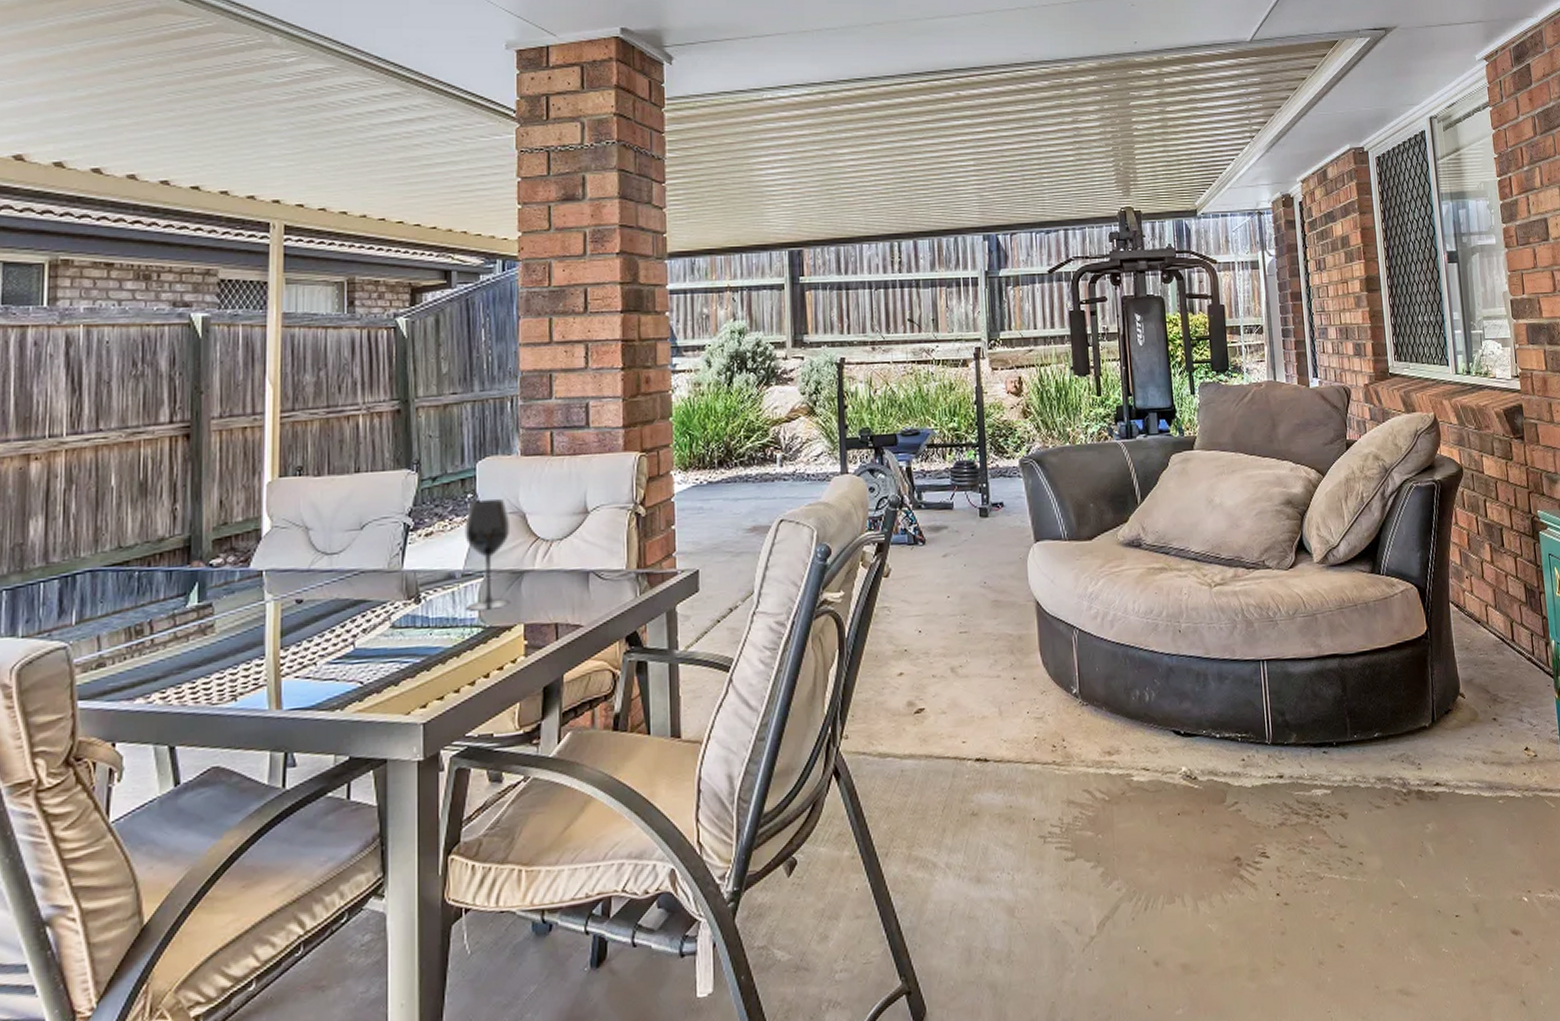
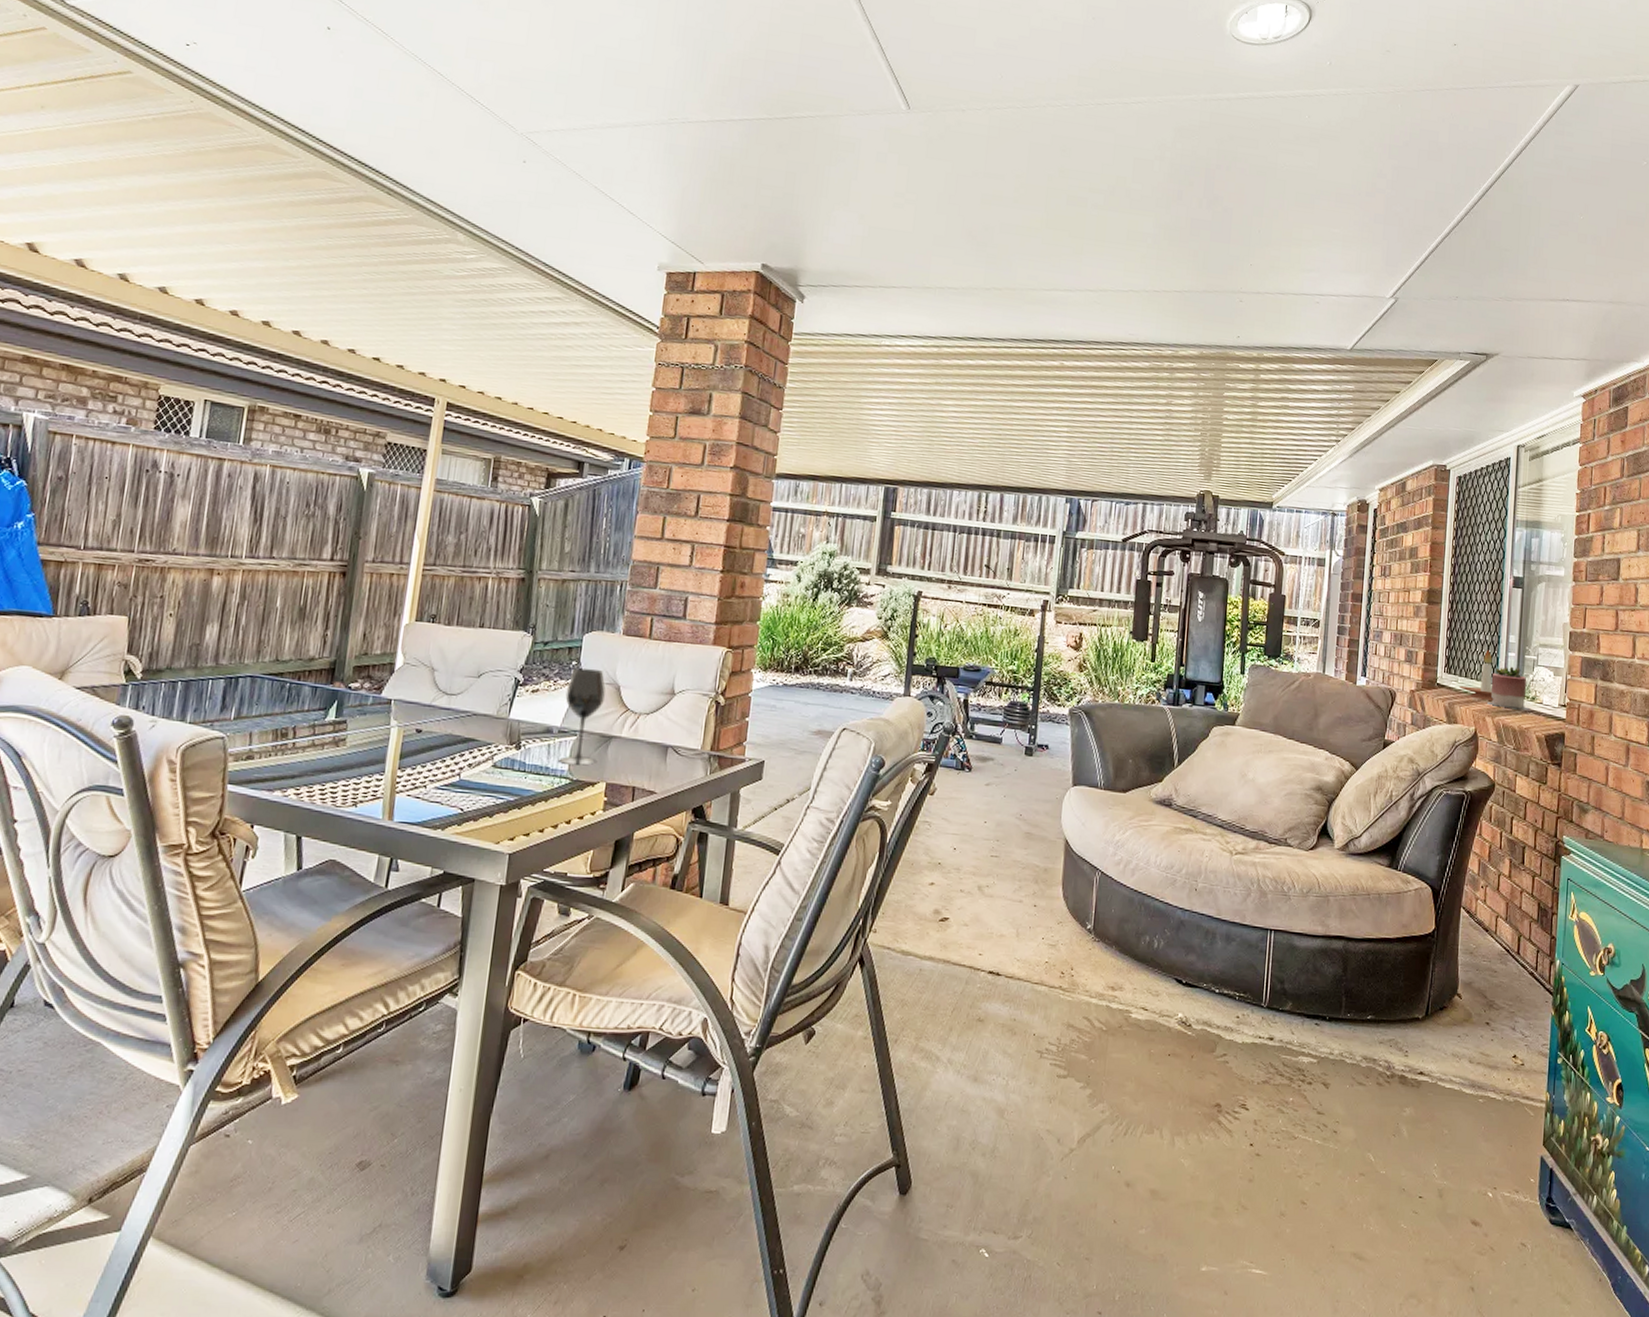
candle holder: none [1411,330,1448,384] -> present [1458,649,1494,702]
succulent planter: none [1441,344,1485,388] -> present [1487,666,1531,711]

